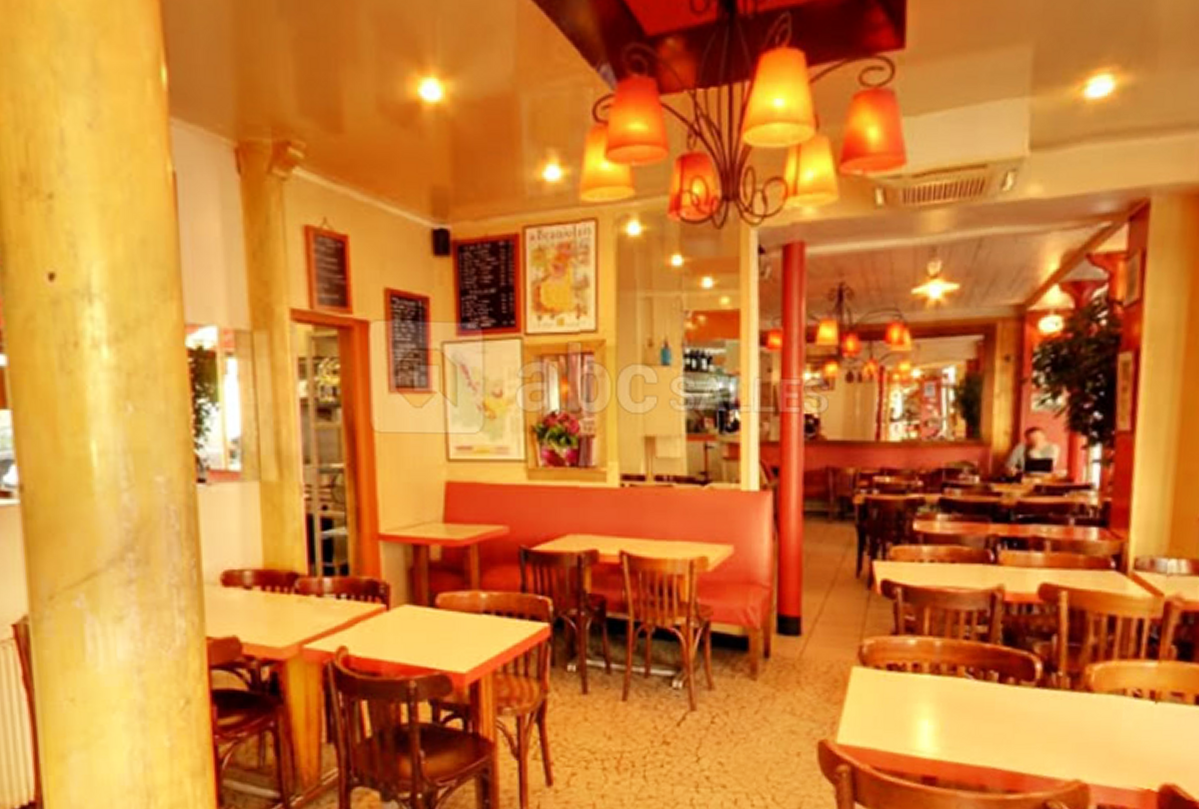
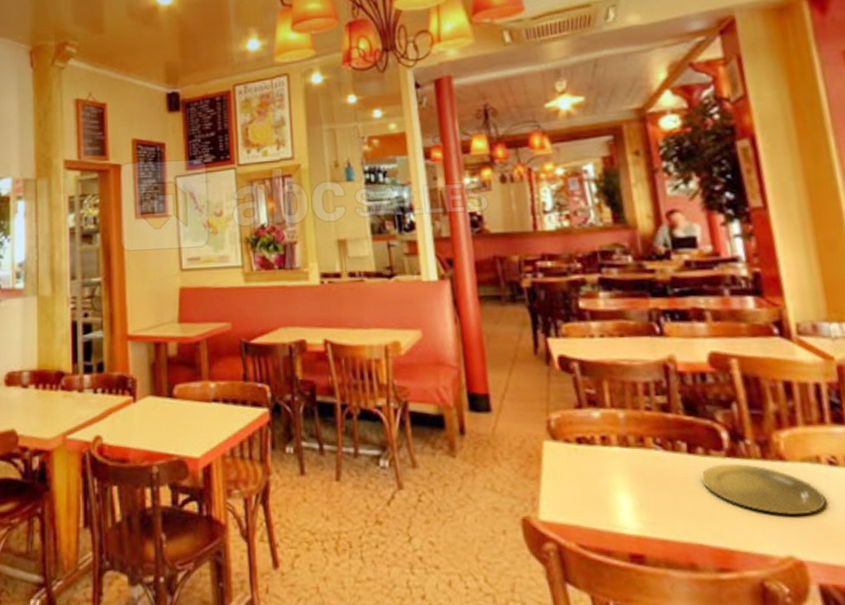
plate: none [1006,693,1123,742] -> present [700,463,826,515]

